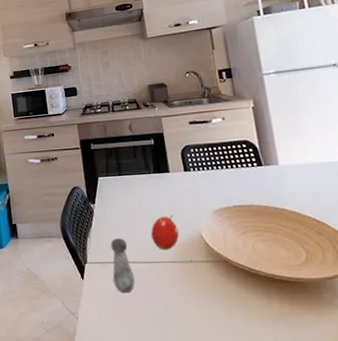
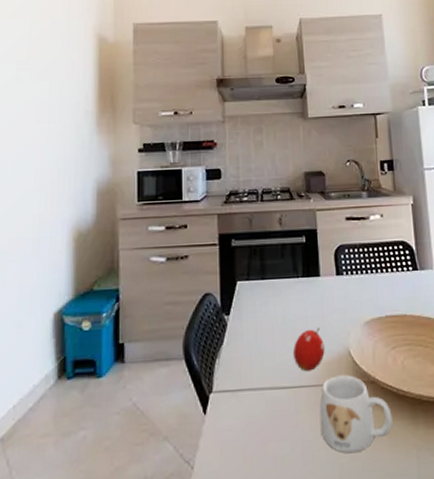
salt shaker: present [110,238,135,293] -> none [242,358,269,430]
mug: none [178,254,247,318] -> present [319,375,393,453]

